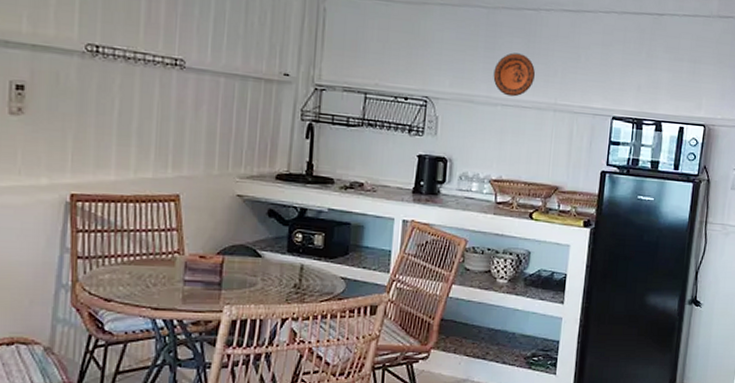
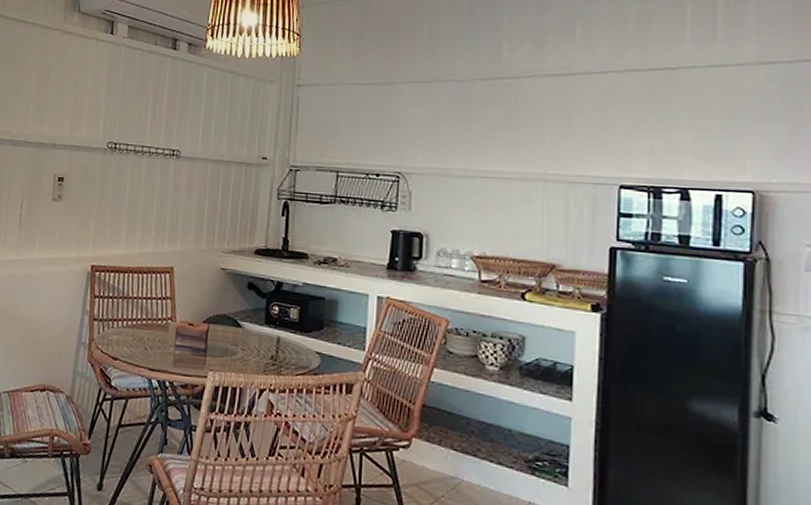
decorative plate: present [493,52,536,97] -> none [470,123,519,169]

